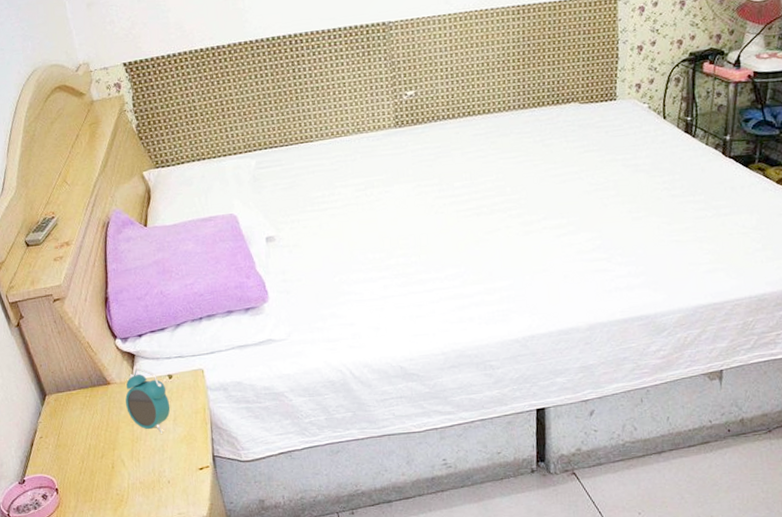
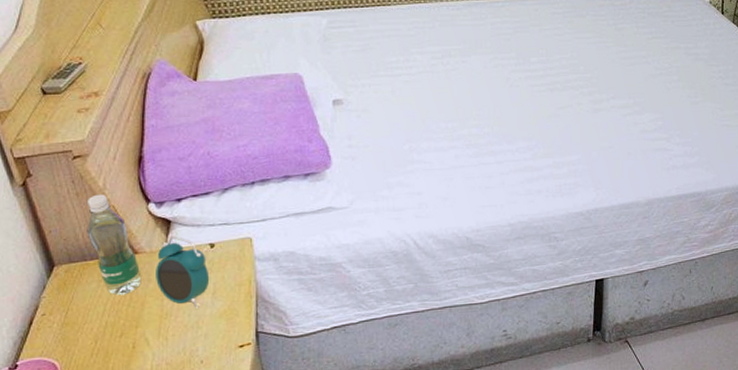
bottle: none [67,332,115,422] -> present [87,194,142,296]

